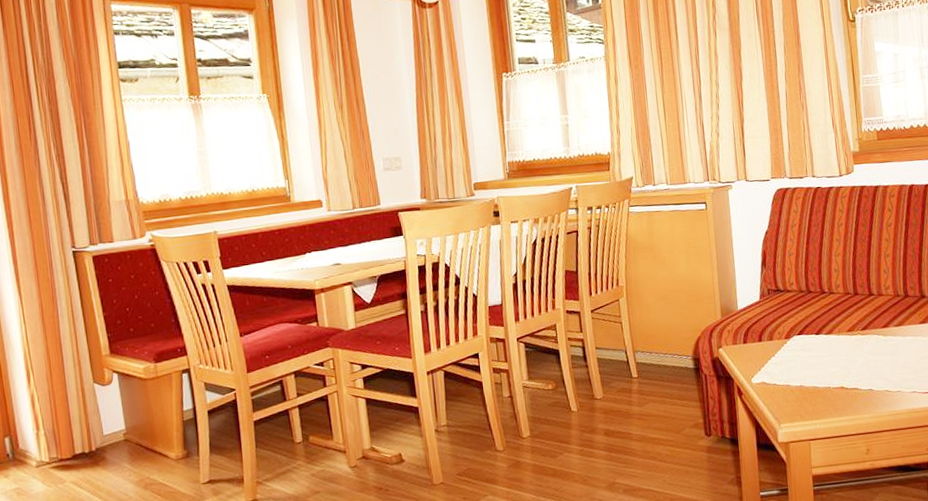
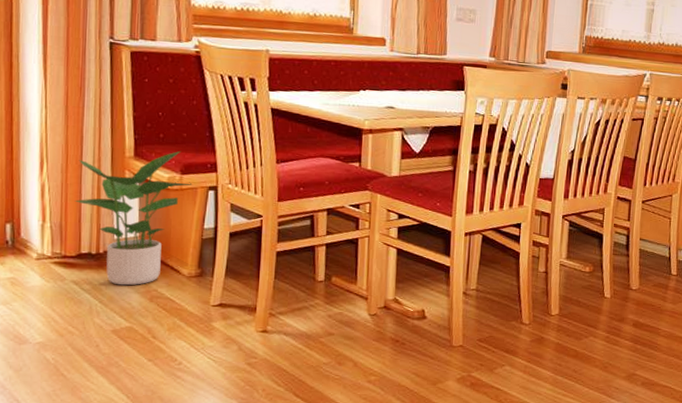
potted plant: none [61,341,167,479] -> present [74,151,193,286]

